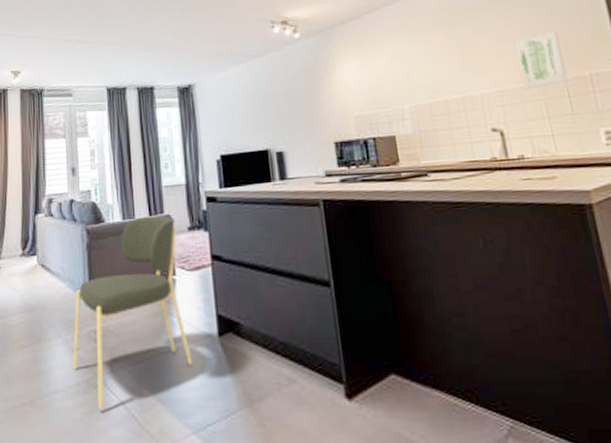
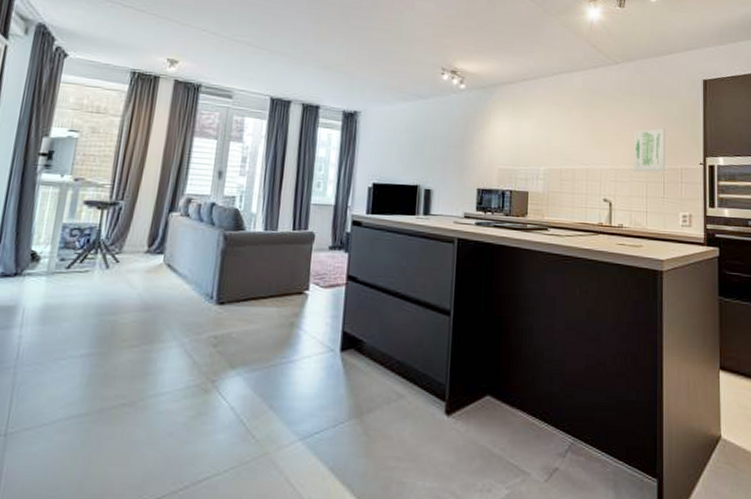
dining chair: present [72,215,192,411] -> none [185,230,318,415]

